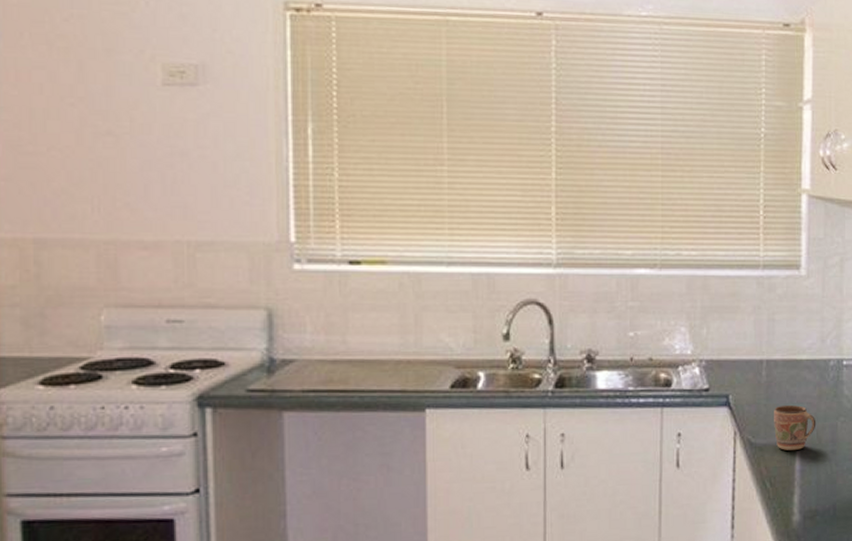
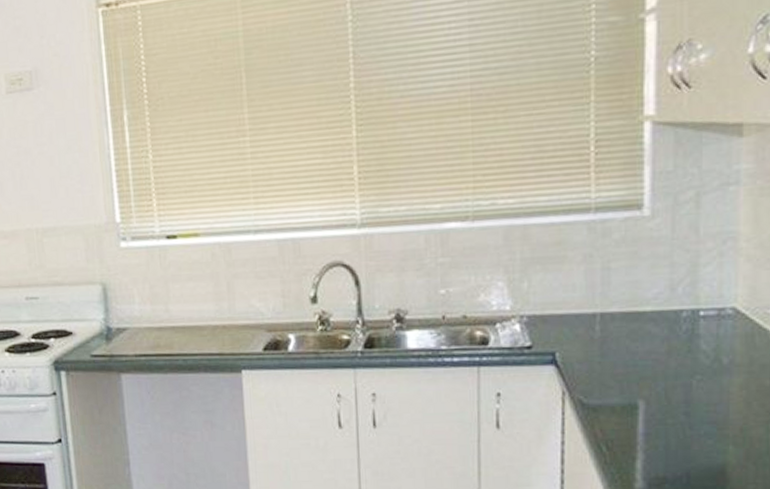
mug: present [774,404,816,450] -> none [610,362,665,412]

